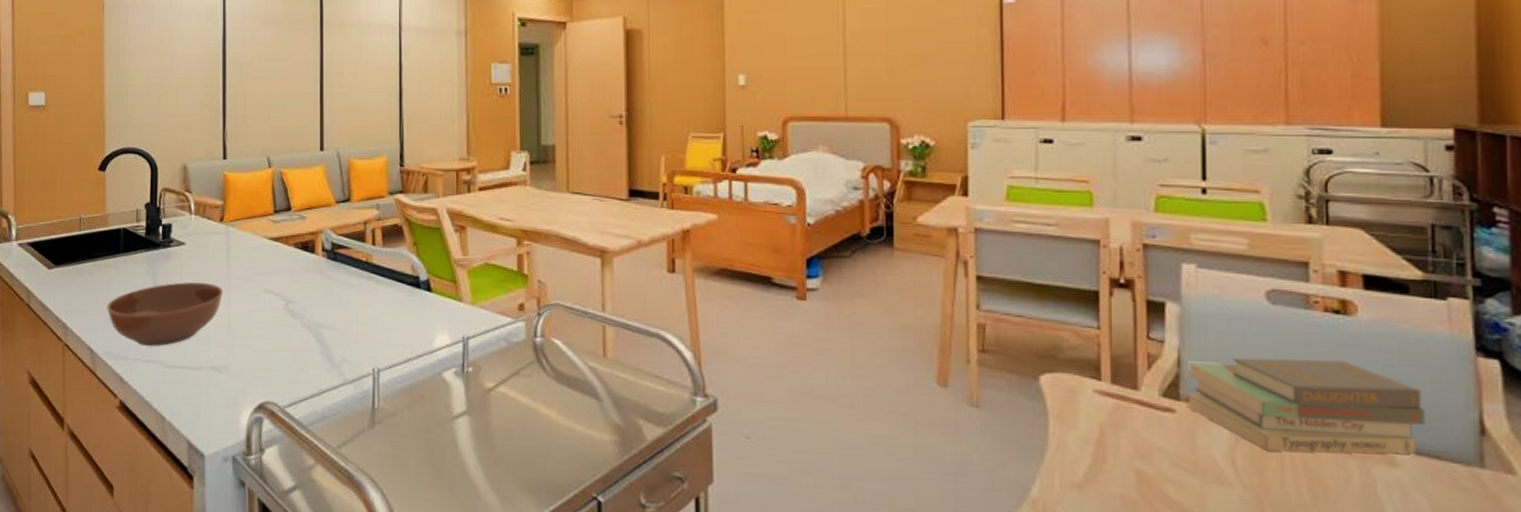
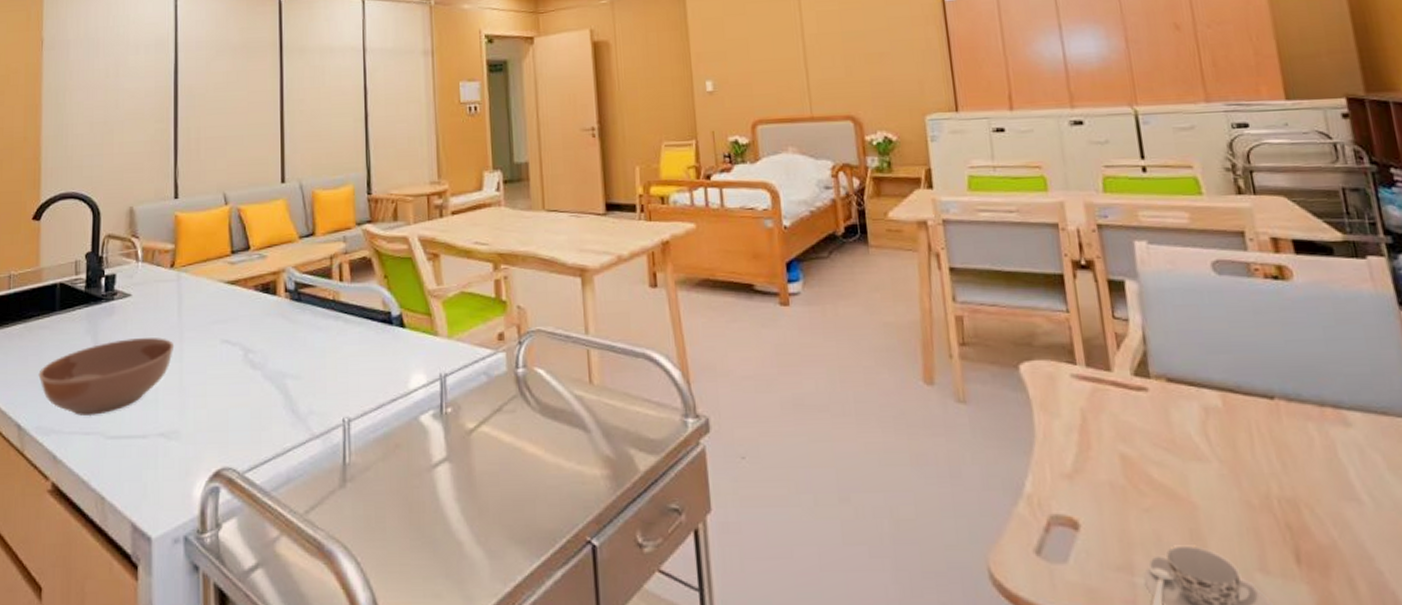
books: present [1185,358,1426,455] -> none [1153,325,1369,422]

